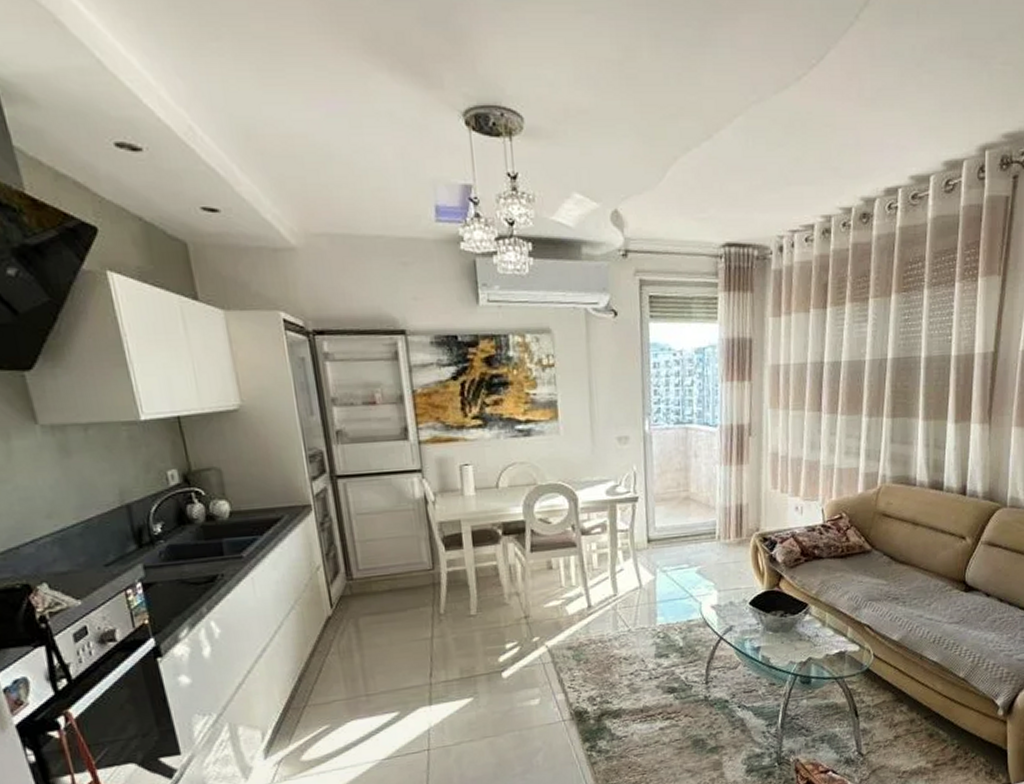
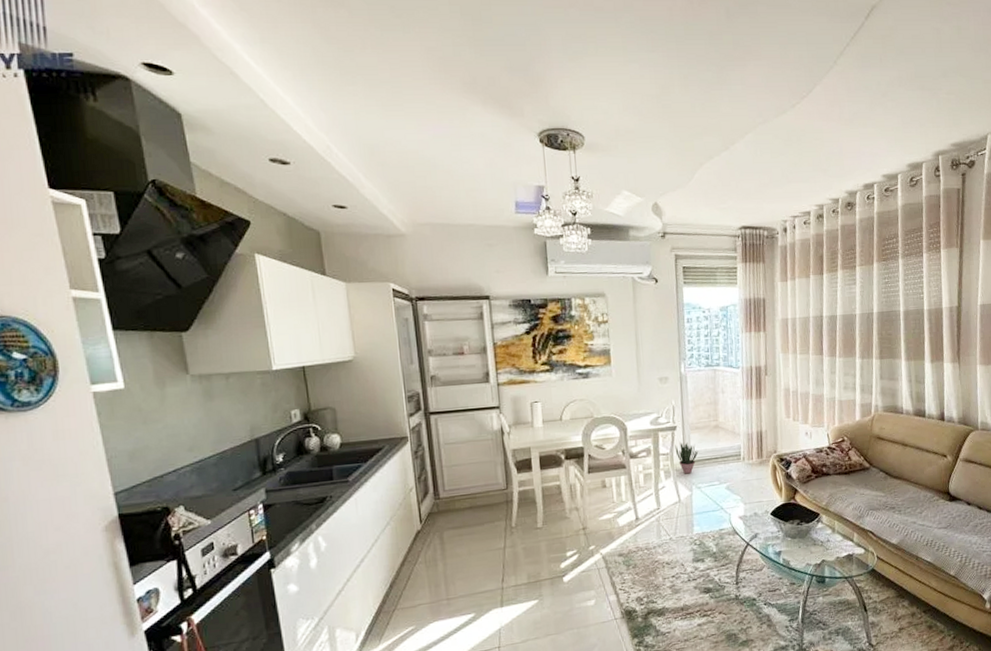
potted plant: none [636,516,664,555] -> present [675,442,699,474]

